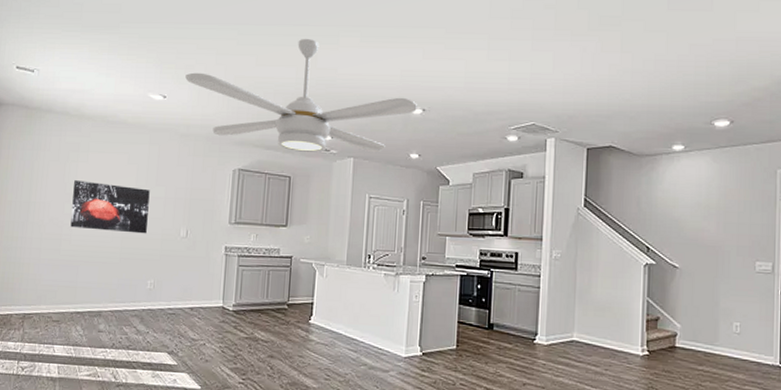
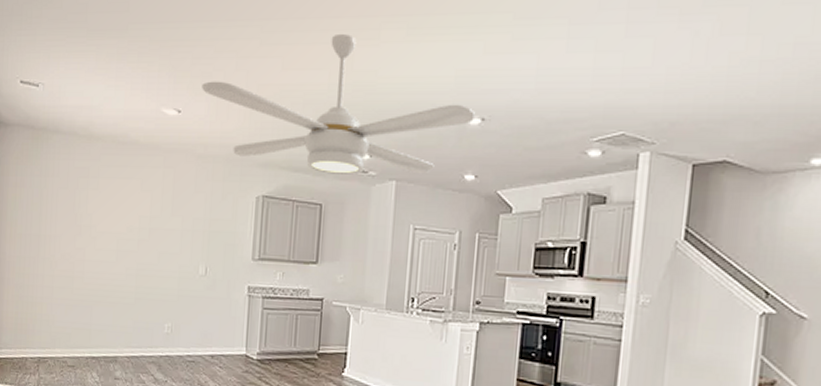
wall art: present [70,180,150,234] -> none [82,210,165,271]

